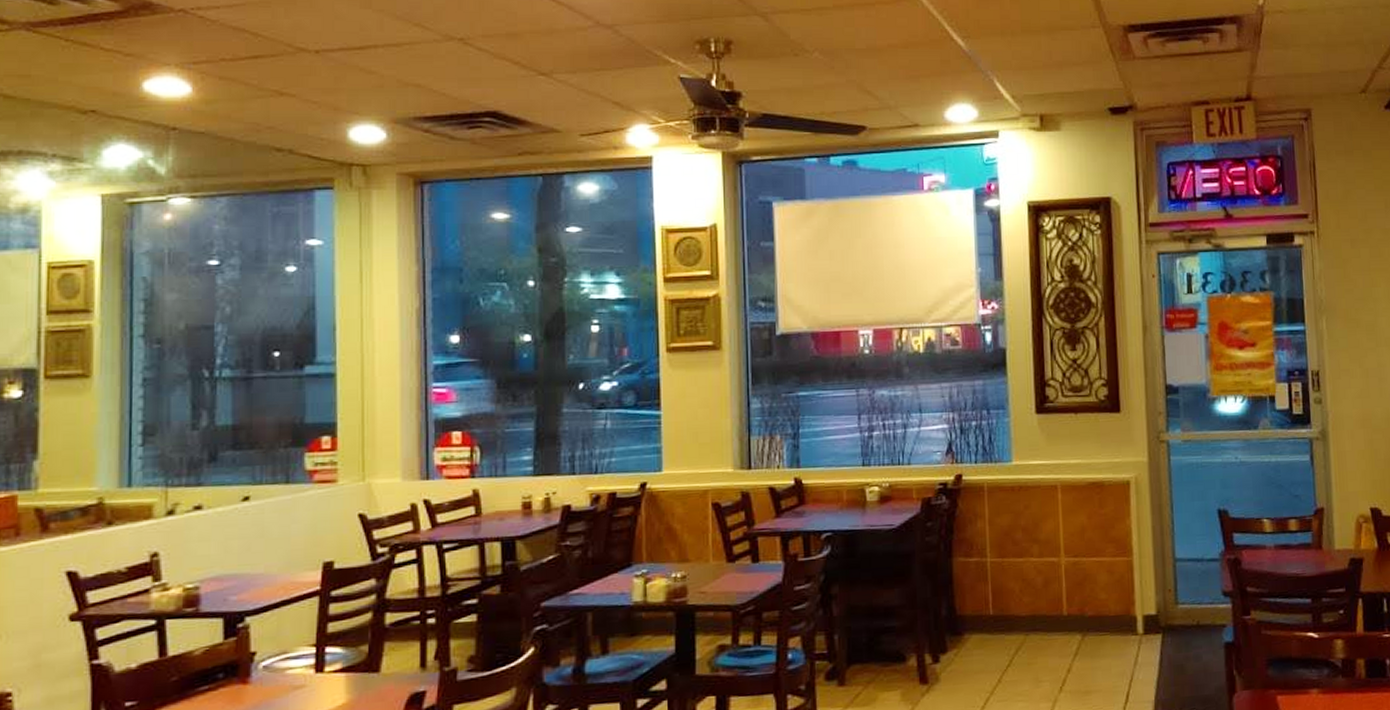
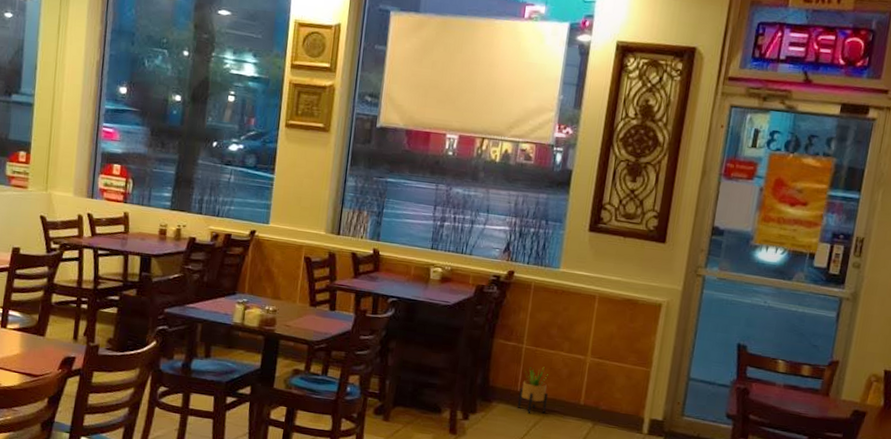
potted plant: none [992,579,1026,640] -> present [517,367,548,414]

